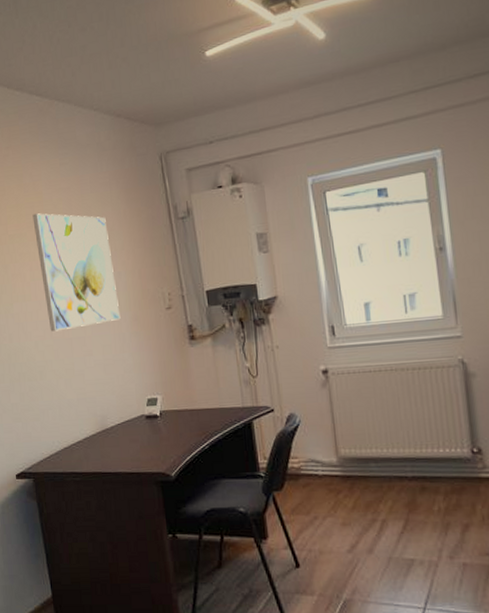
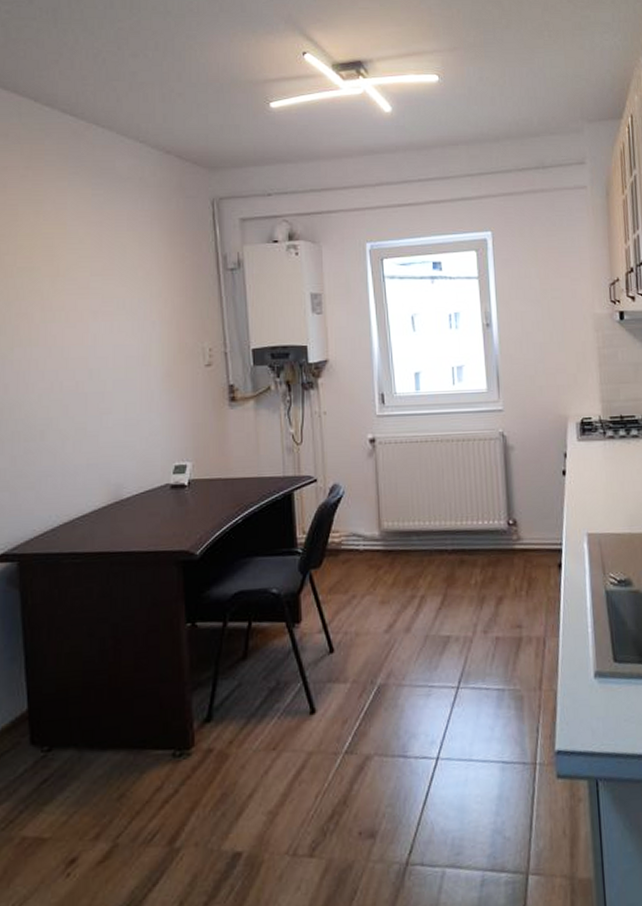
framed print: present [32,213,121,332] -> none [51,246,151,384]

